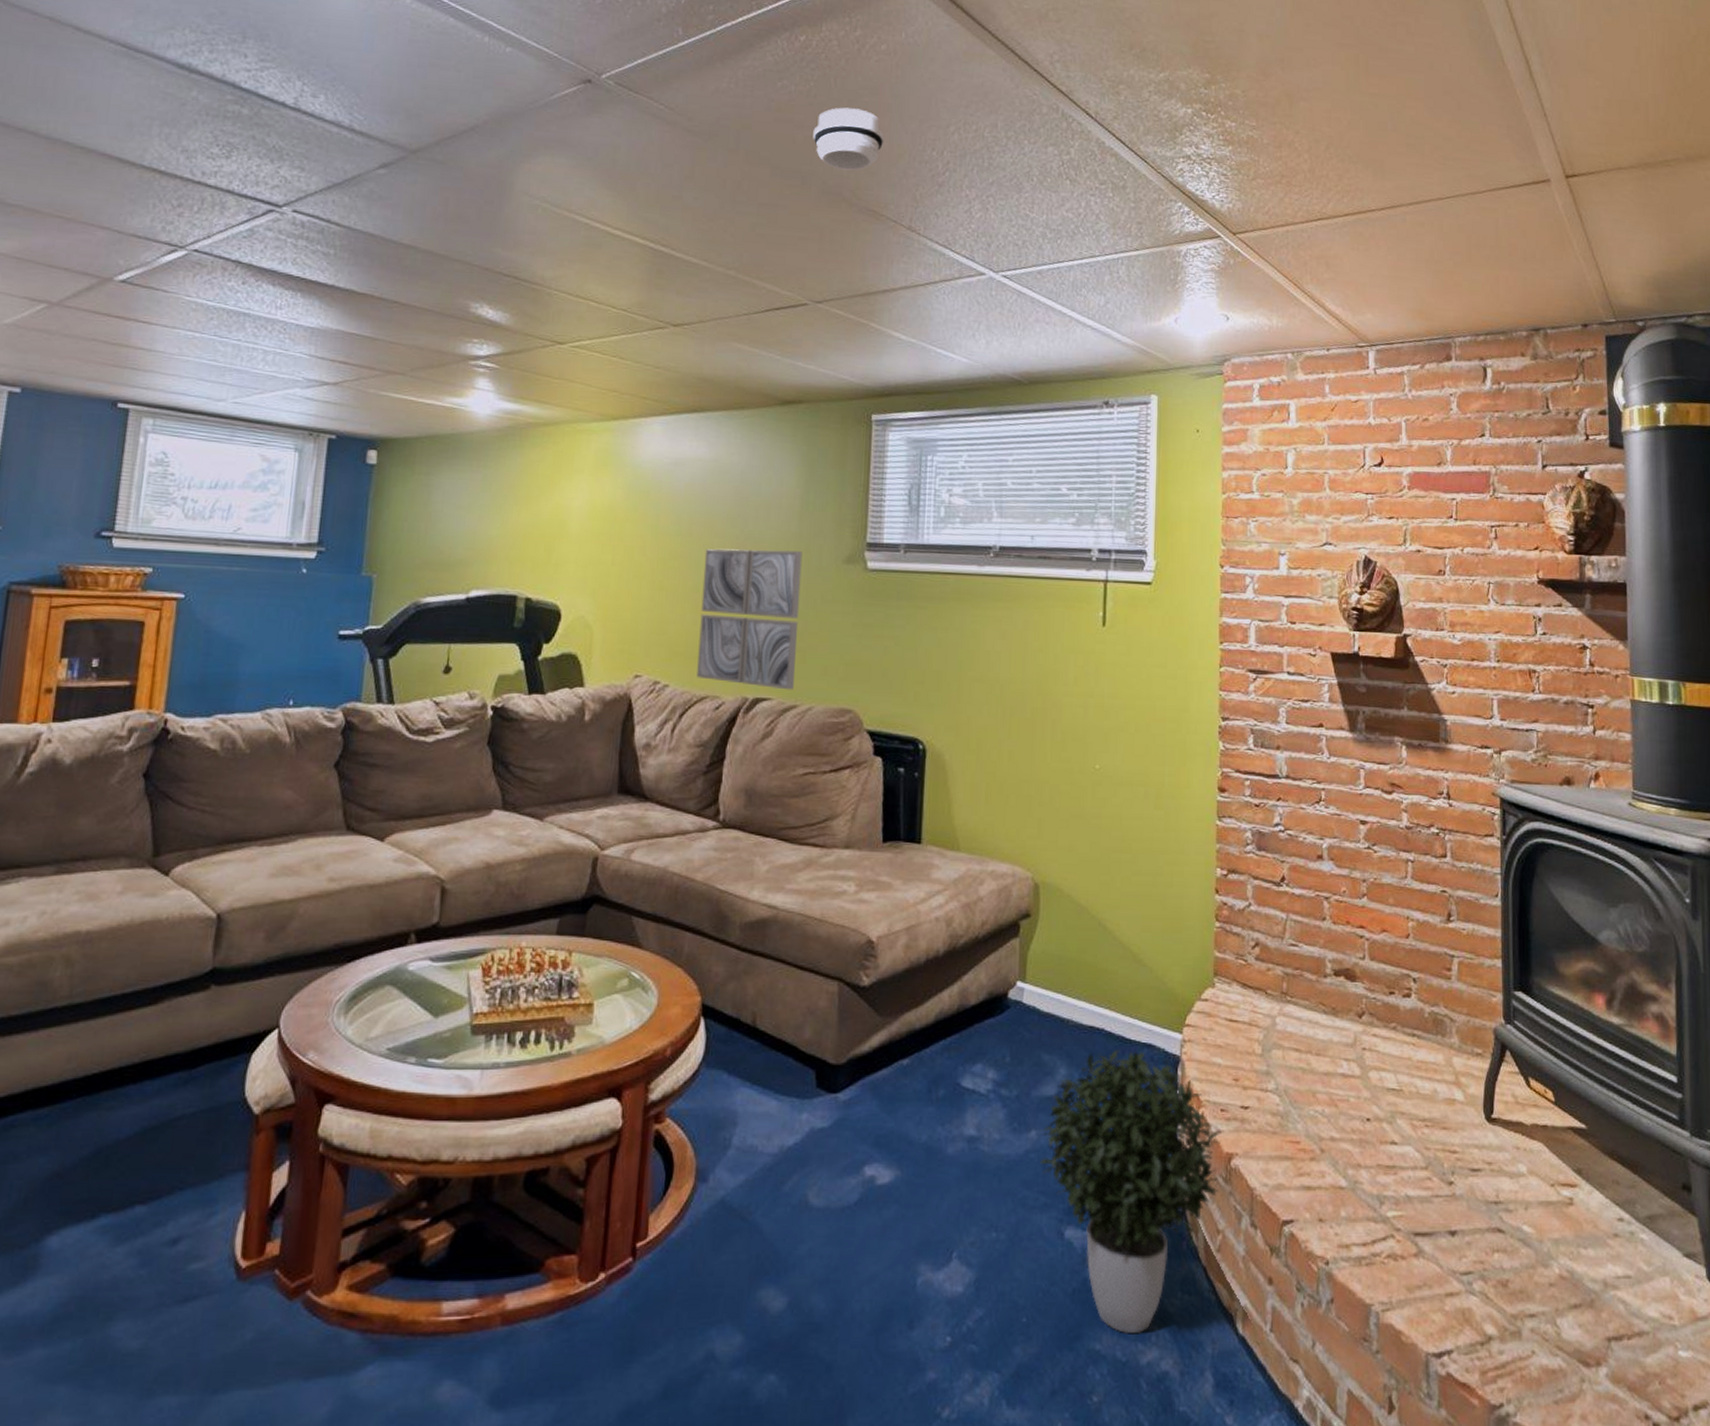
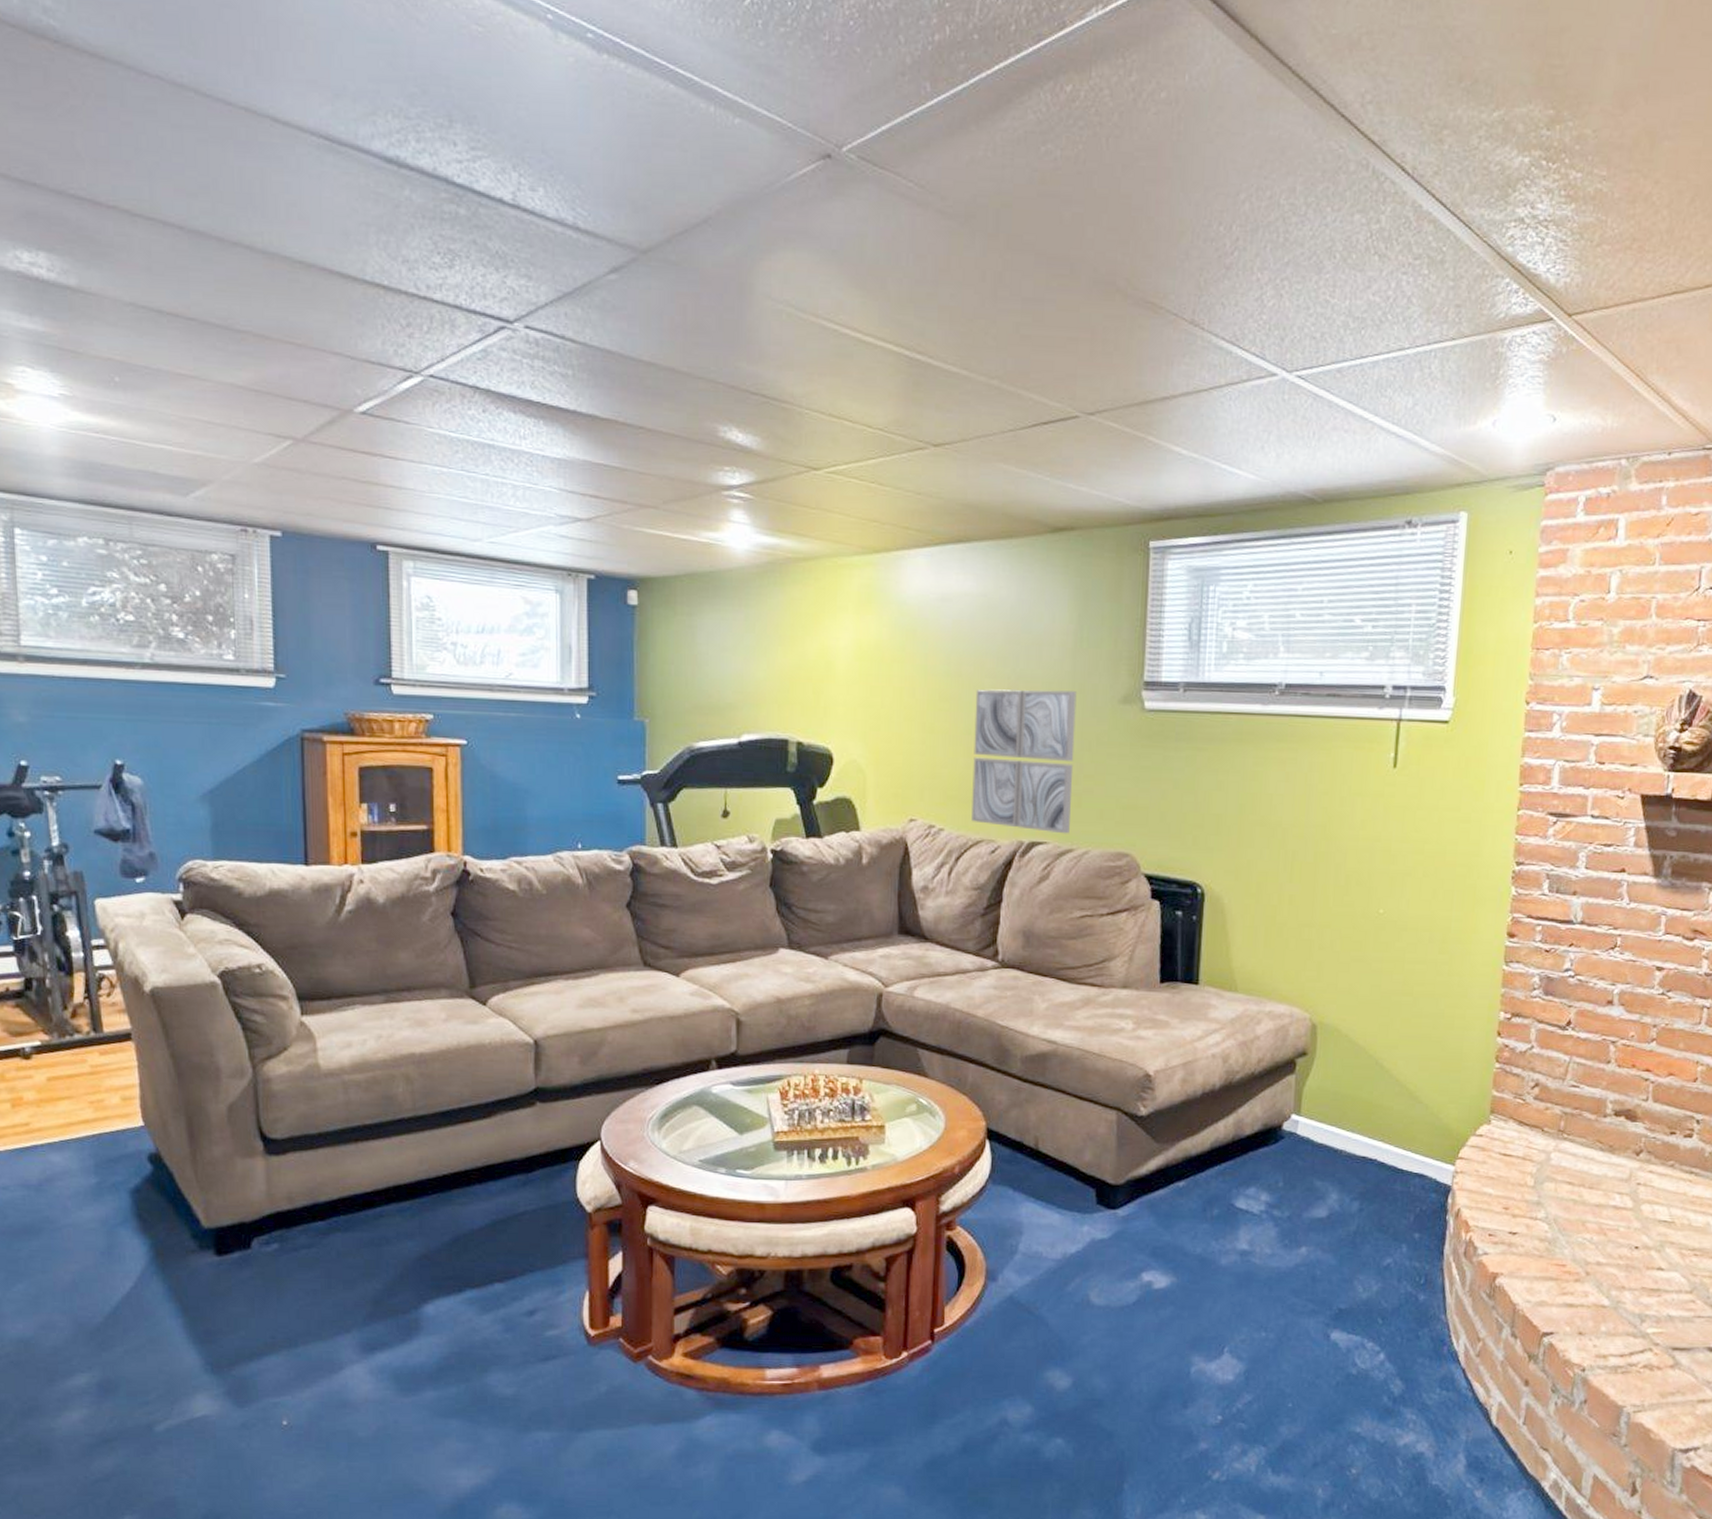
smoke detector: present [813,107,885,171] -> none [1082,175,1164,254]
potted plant: present [1040,1050,1220,1334] -> none [1309,1178,1487,1421]

